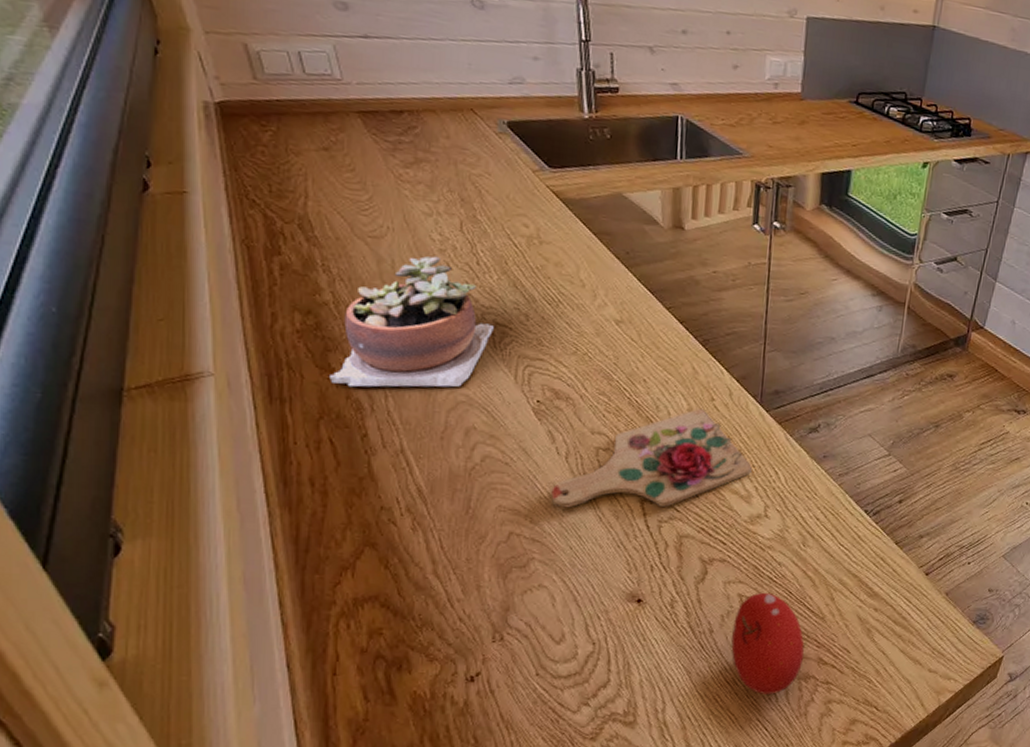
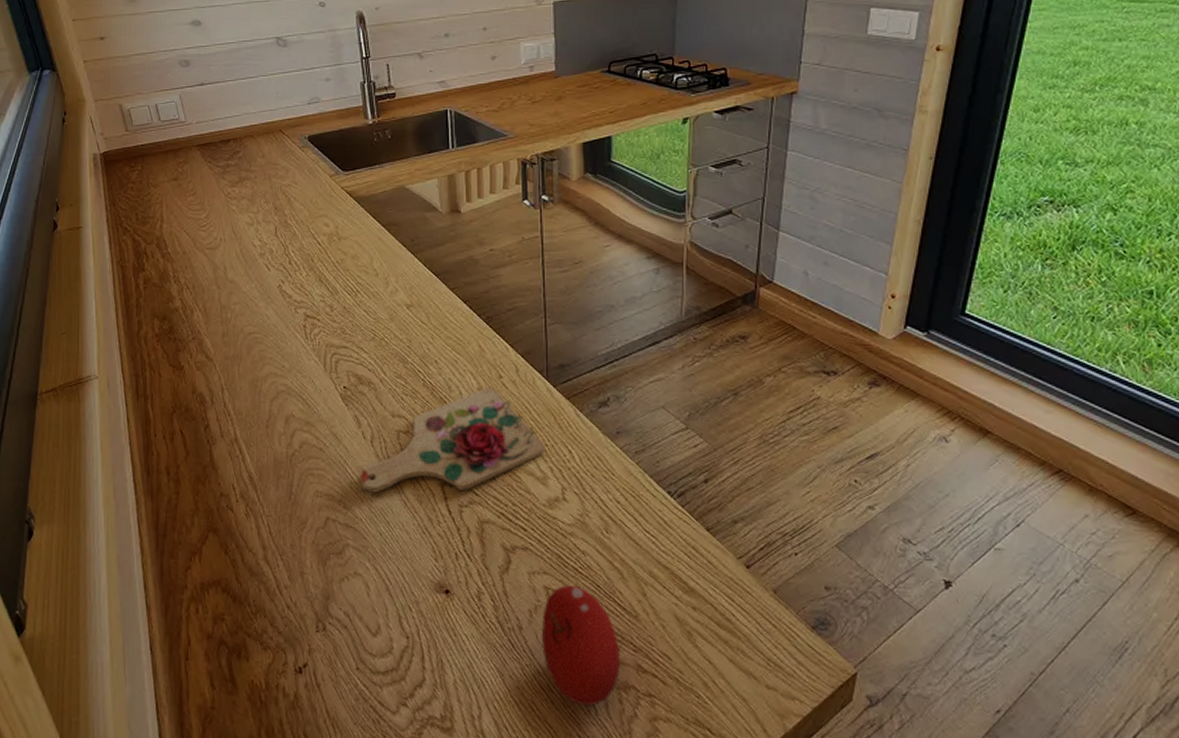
succulent plant: present [330,256,494,388] -> none [180,260,305,382]

